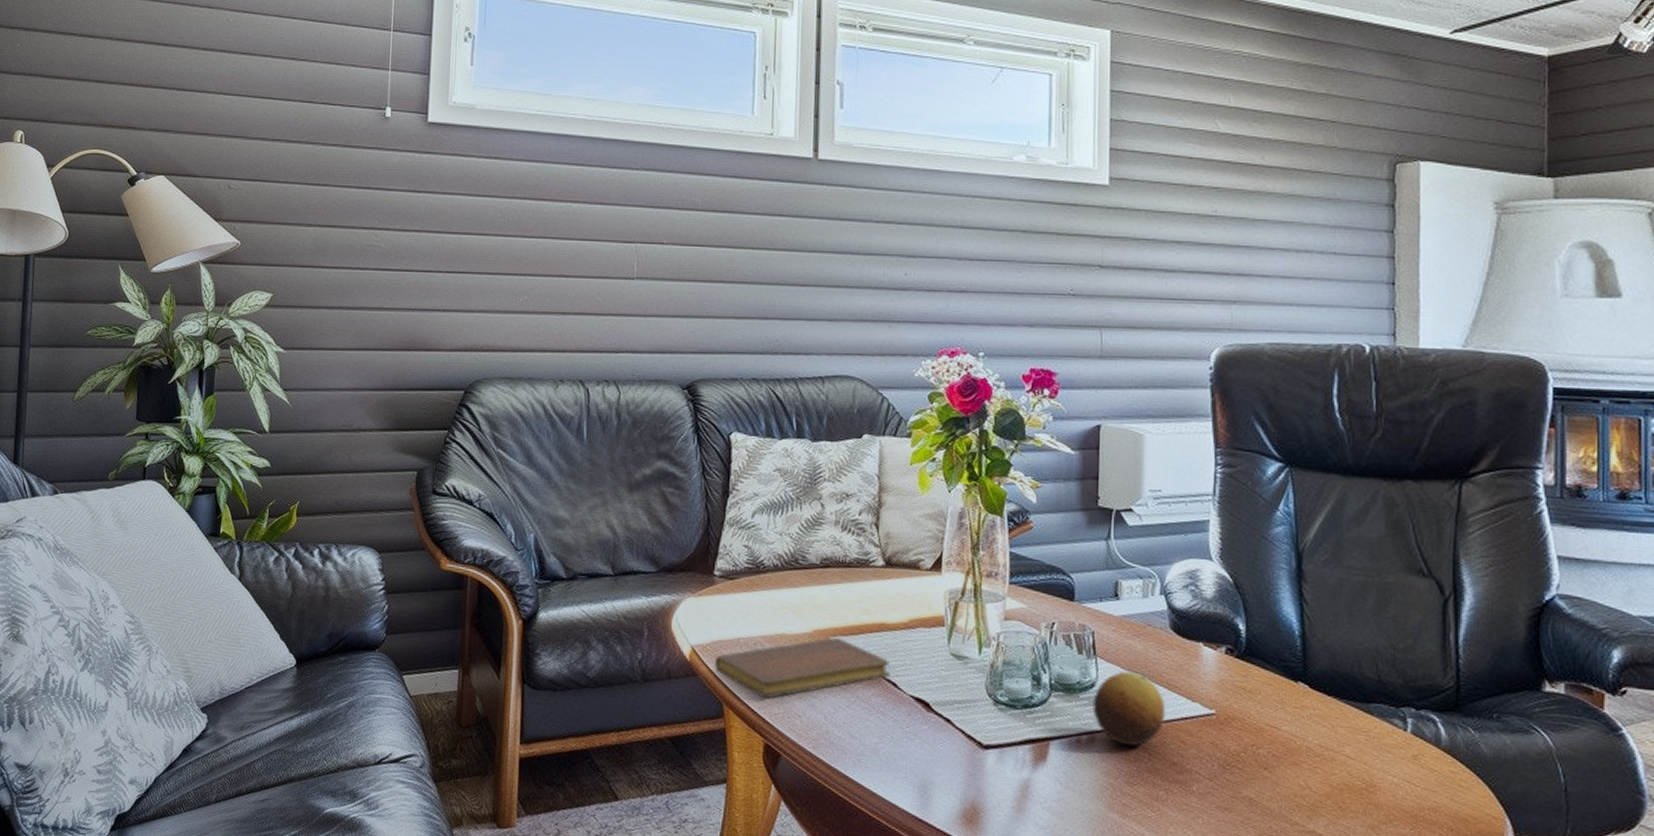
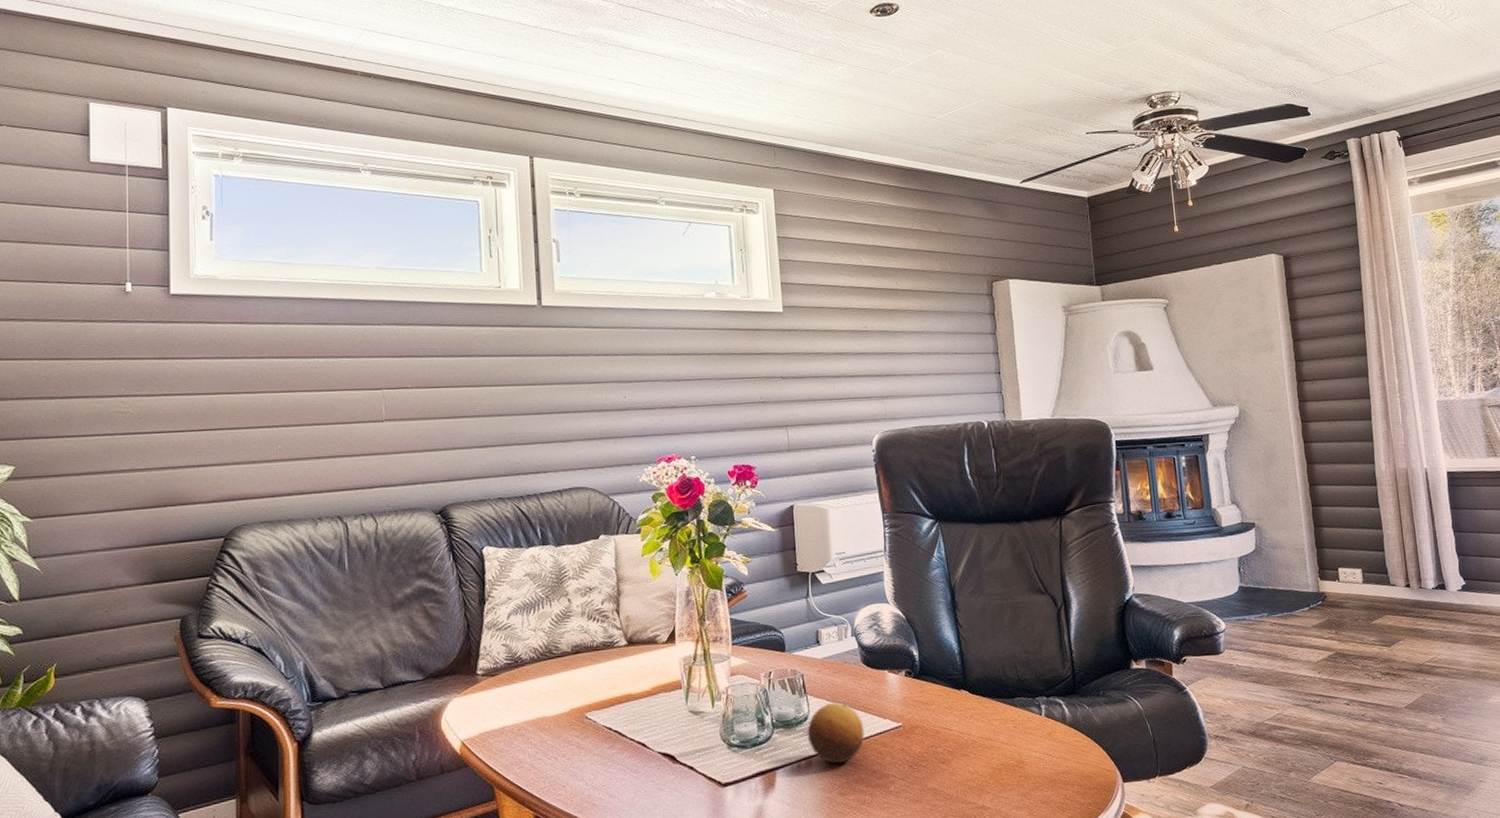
notebook: present [715,637,891,699] -> none [484,712,640,777]

